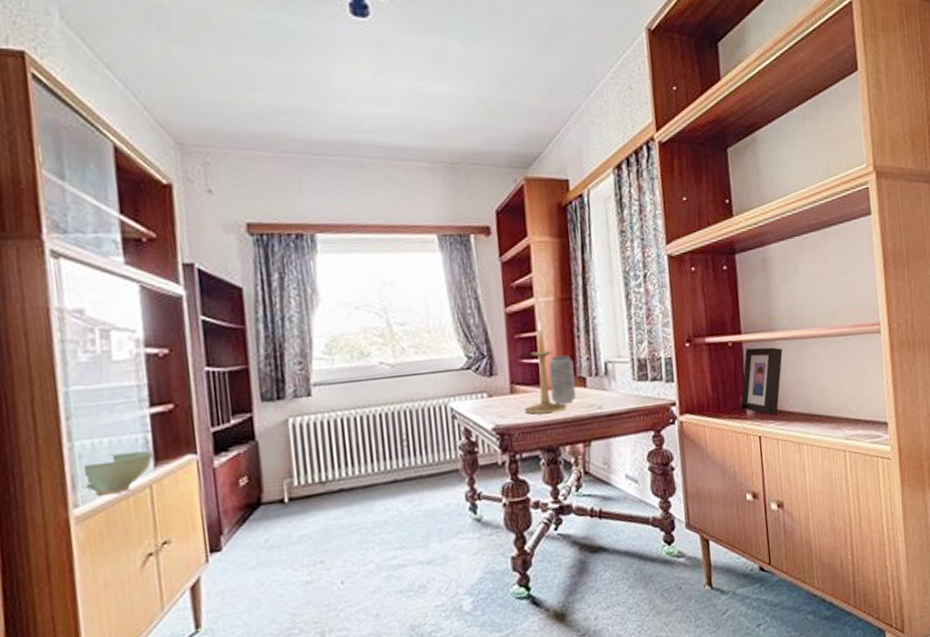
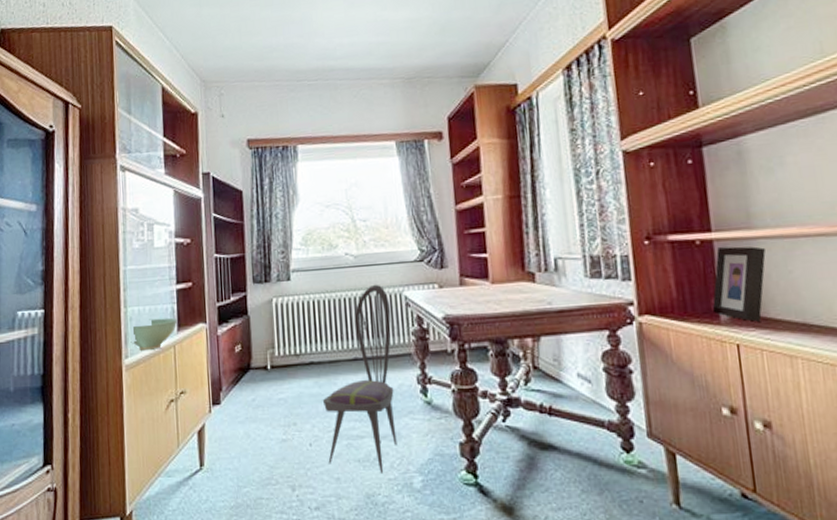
dining chair: none [355,395,445,601] -> present [322,284,397,473]
candlestick: present [525,320,567,415] -> none [474,217,516,307]
vase: present [548,355,577,405] -> none [497,251,525,299]

